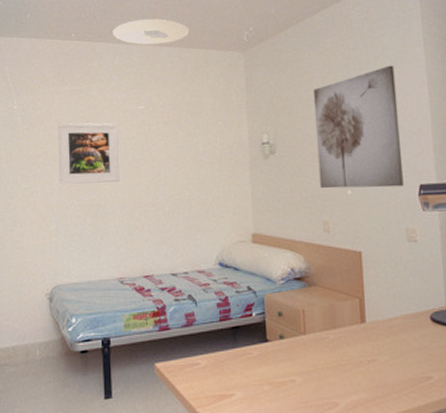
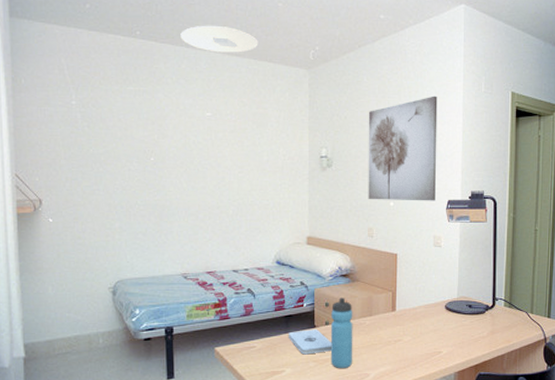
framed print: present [57,122,119,185] -> none [121,123,185,184]
notepad: none [236,344,289,375] -> present [288,329,331,355]
water bottle: none [285,306,317,394] -> present [330,298,353,368]

